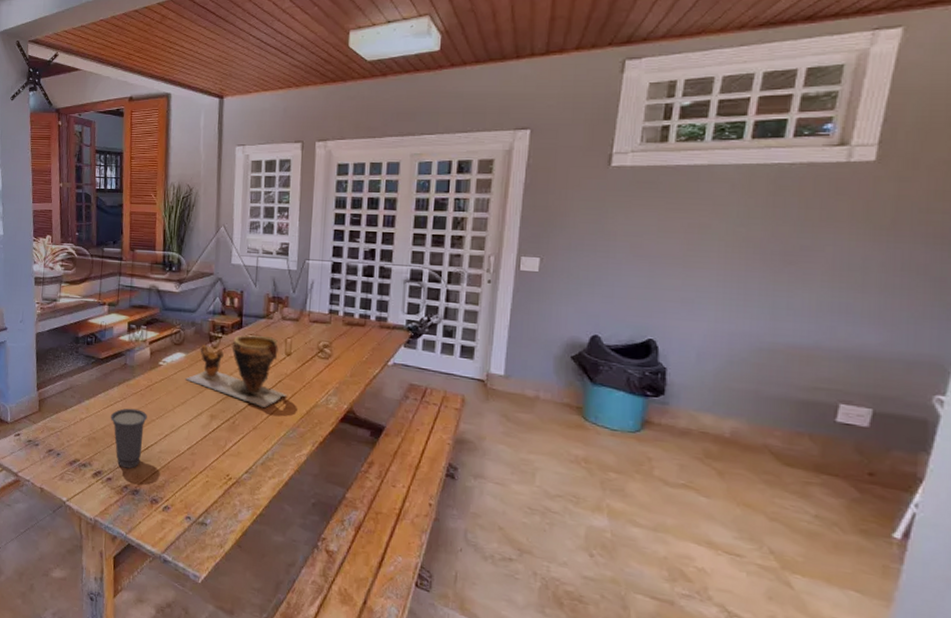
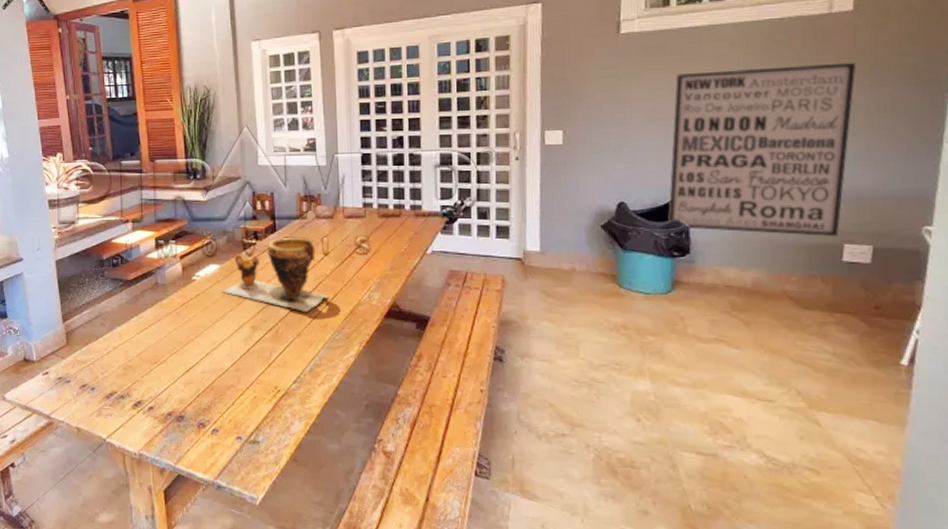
cup: present [110,408,147,469] -> none [145,329,185,394]
wall art: none [644,211,874,394] -> present [668,62,857,236]

